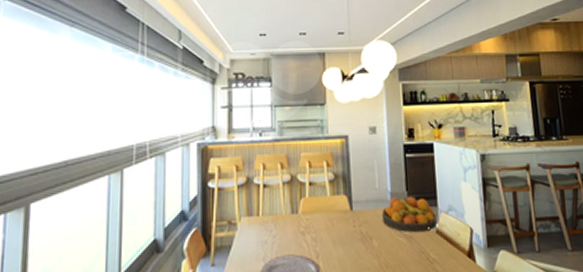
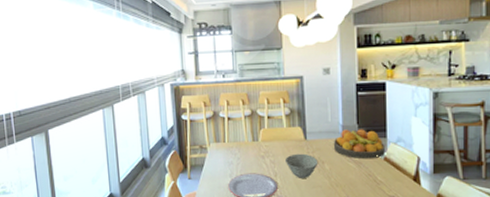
bowl: none [328,227,366,259] -> present [284,153,318,178]

